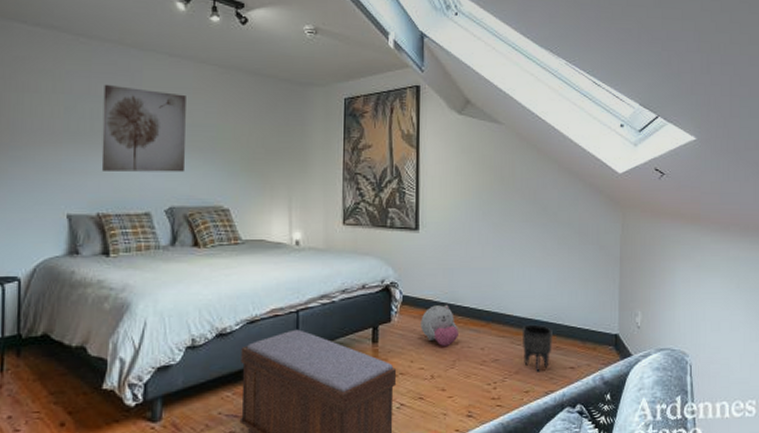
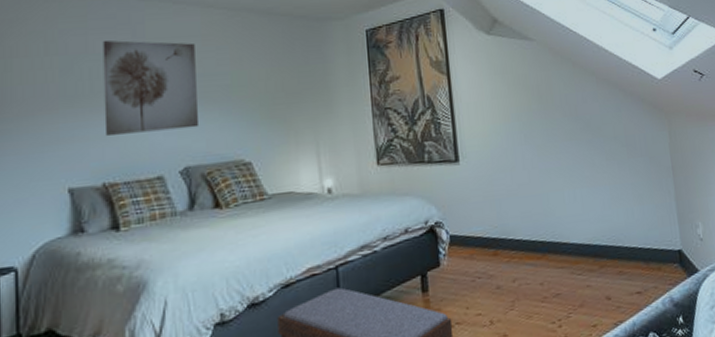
plush toy: present [420,305,458,347] -> none [472,240,515,287]
planter: present [522,324,552,372] -> none [580,250,616,303]

